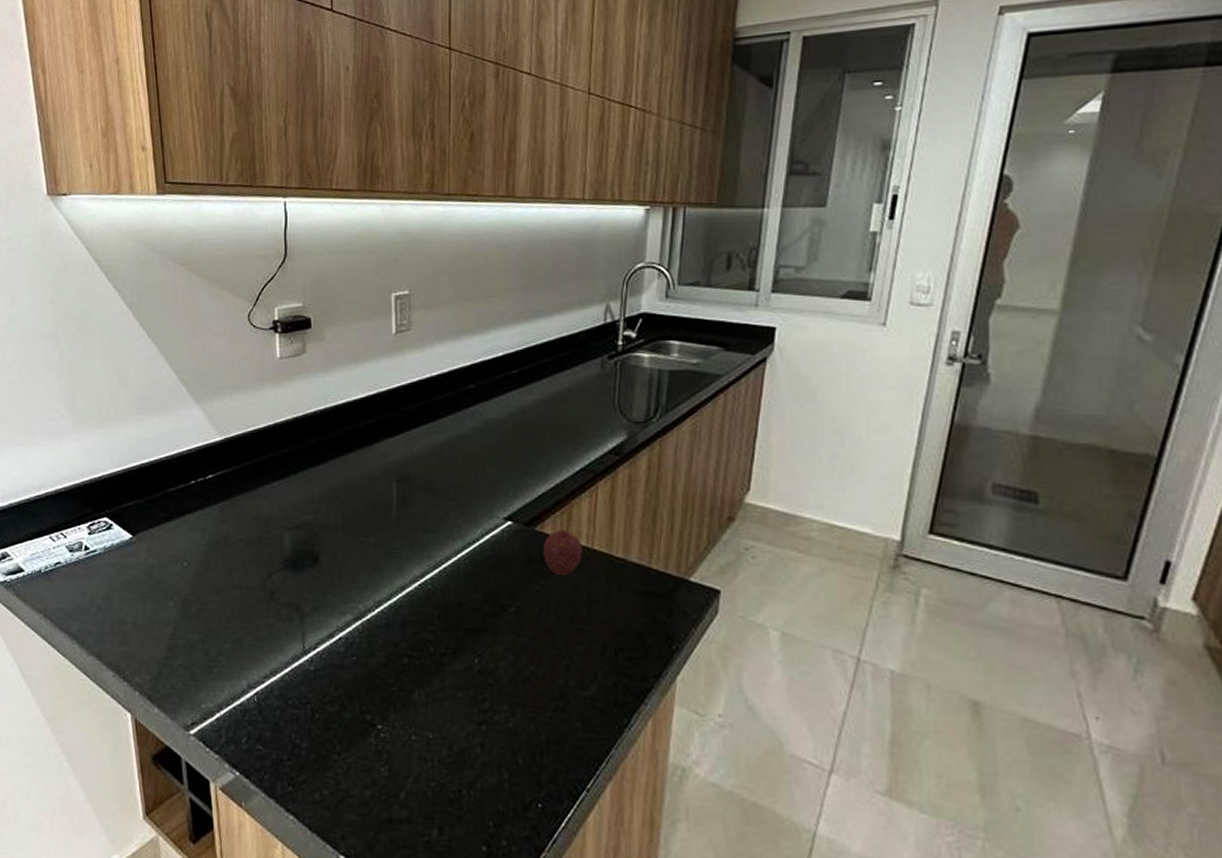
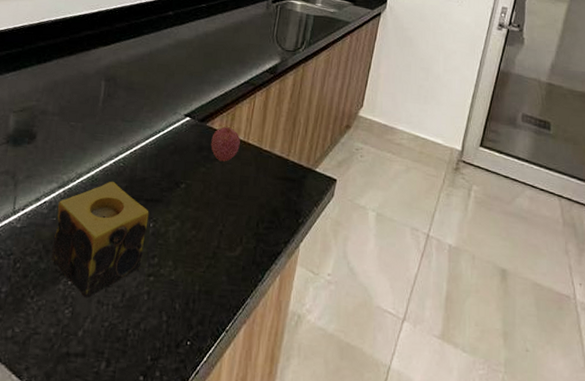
candle: none [355,608,472,754] -> present [51,181,149,299]

